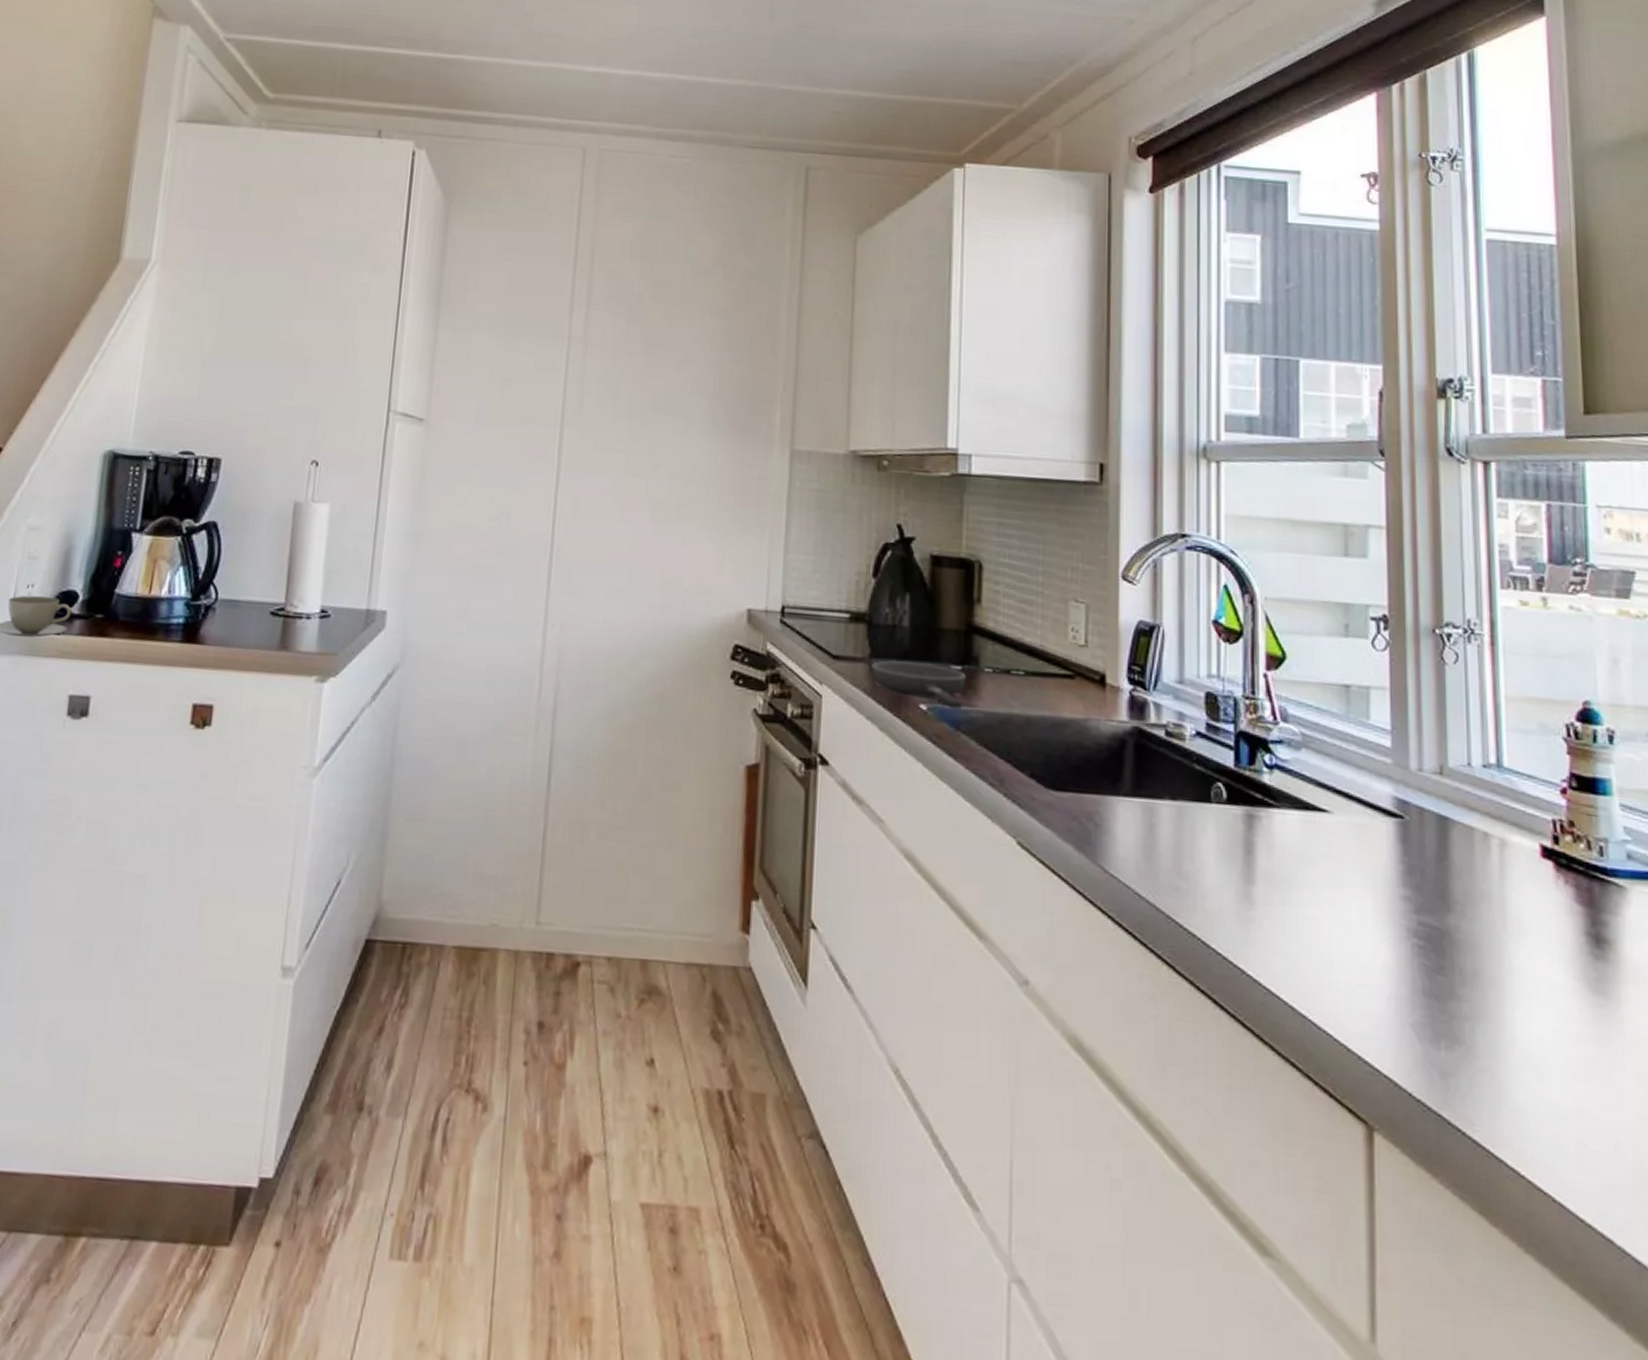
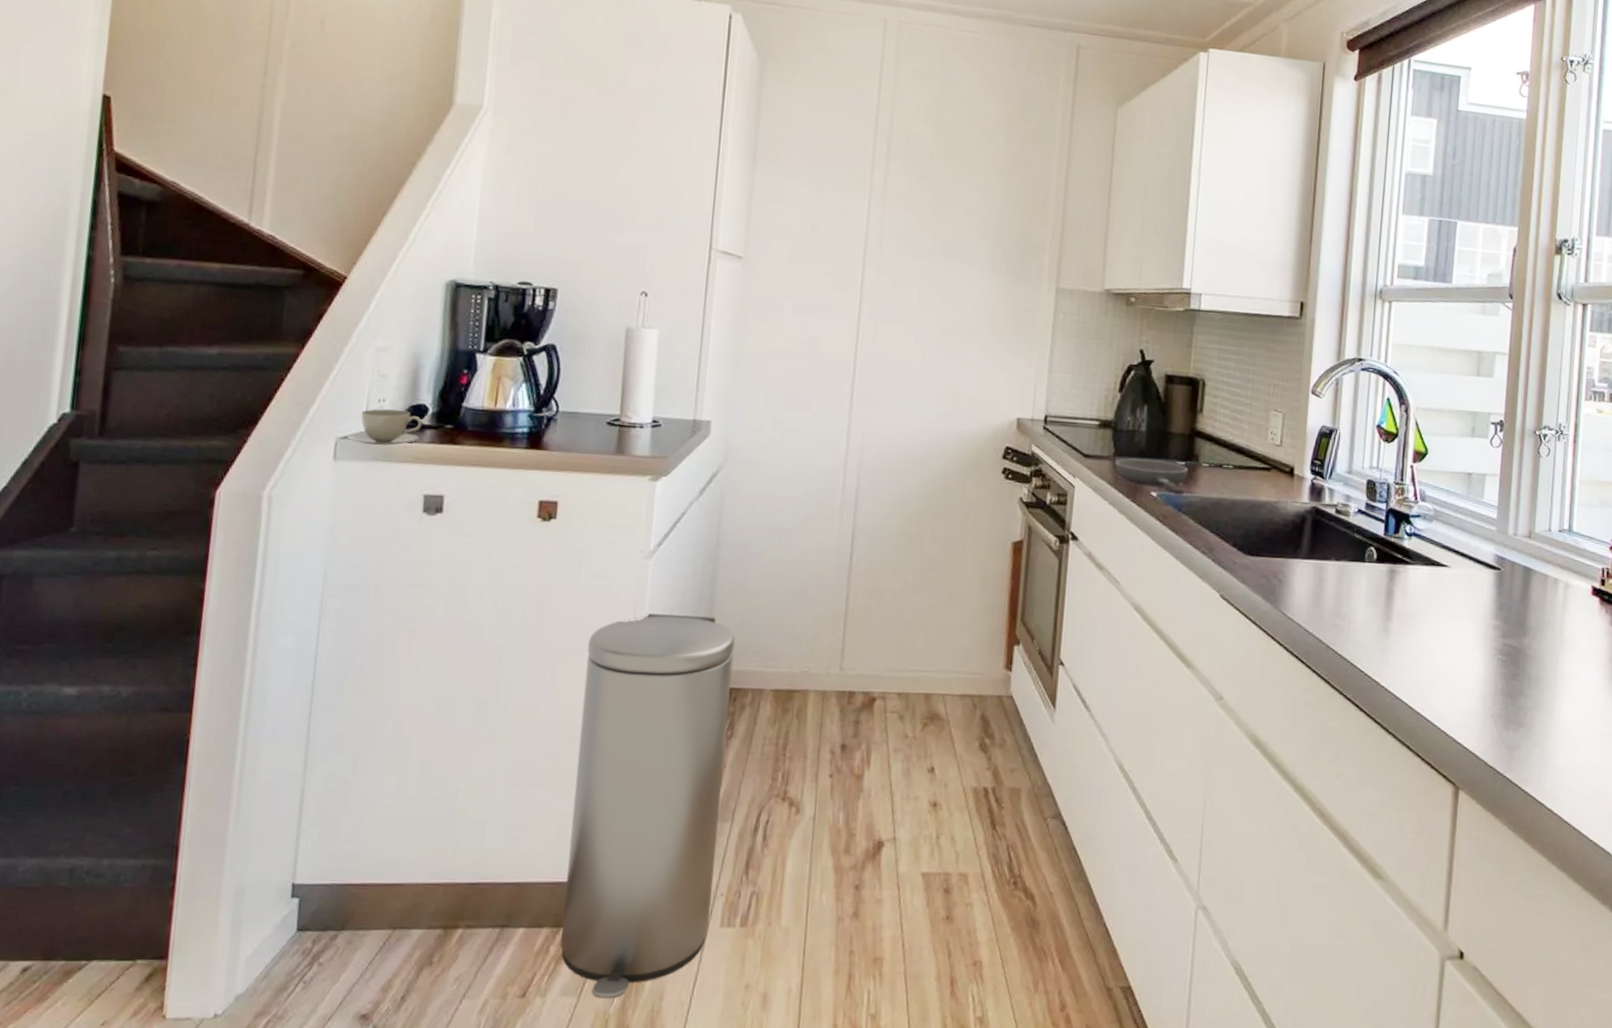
pedal bin: none [198,844,411,1347] -> present [560,613,735,999]

